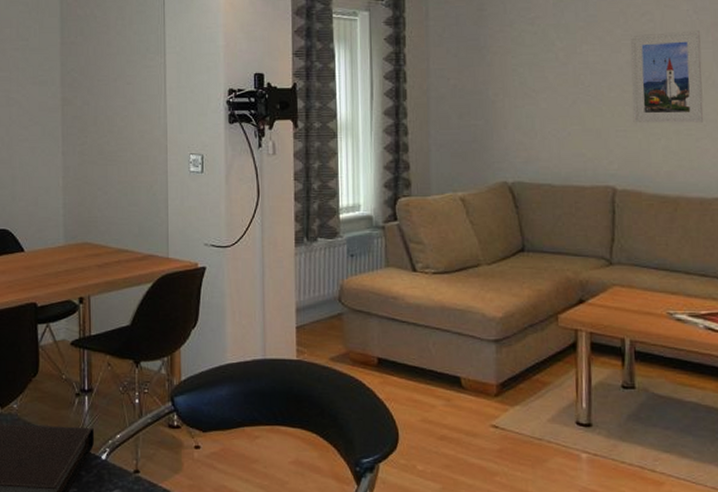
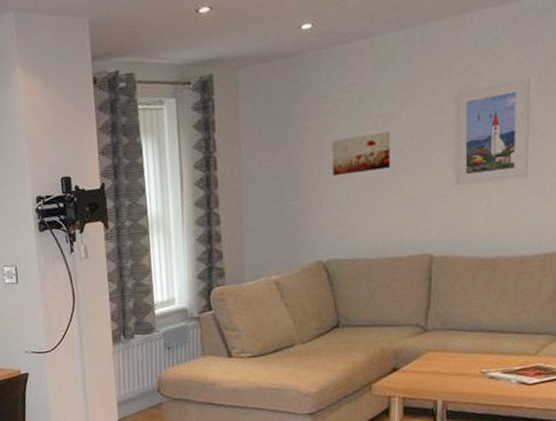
wall art: none [516,64,573,100] -> present [331,130,391,176]

